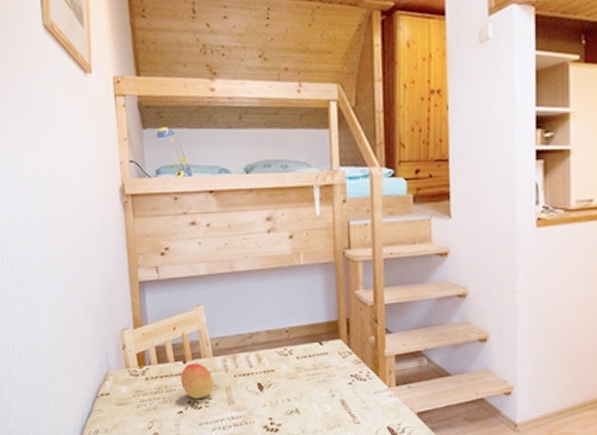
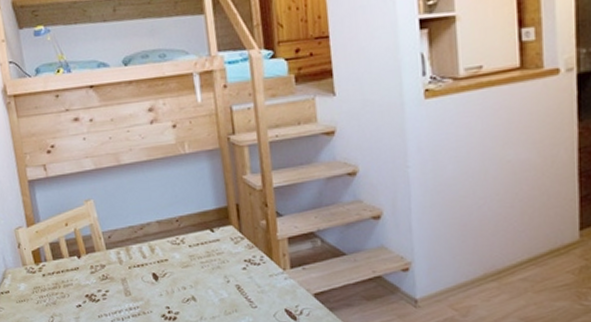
fruit: present [180,363,213,400] -> none [76,257,109,293]

